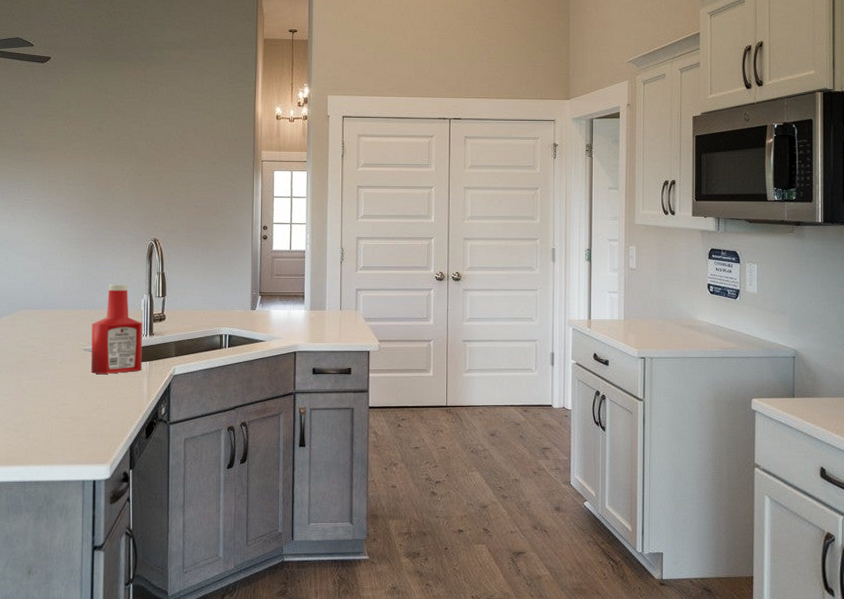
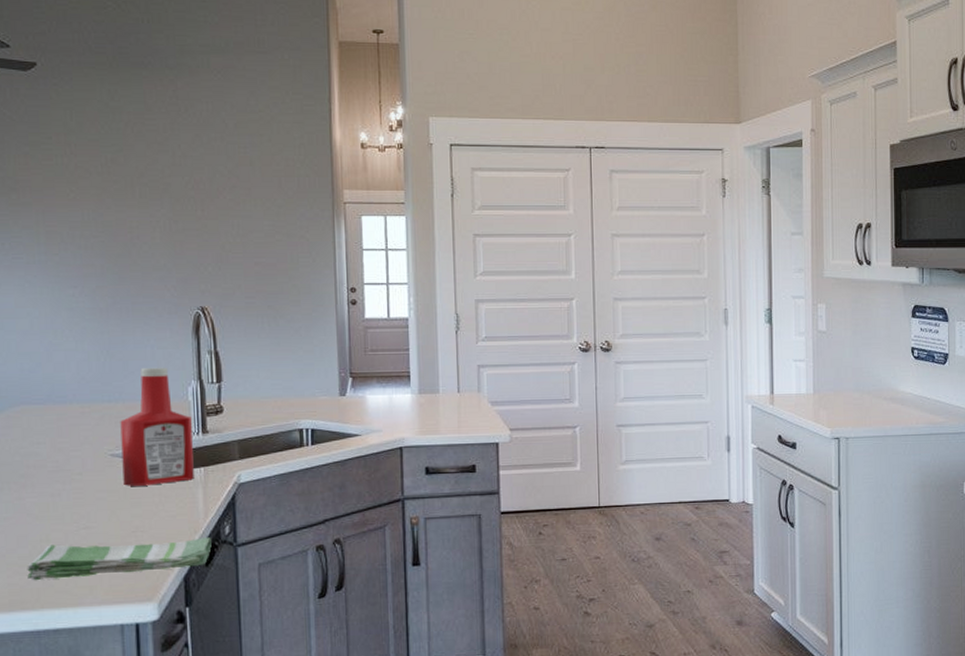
dish towel: none [20,416,151,443] -> present [27,537,212,581]

